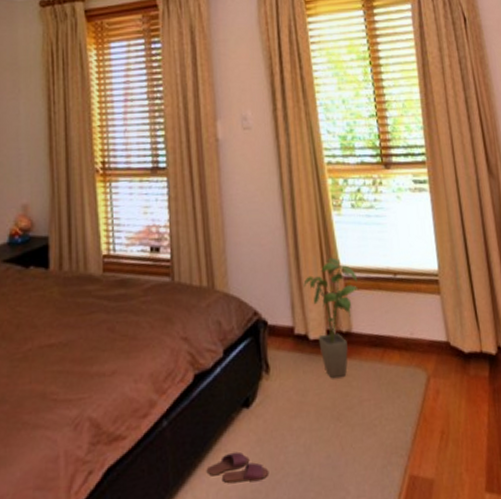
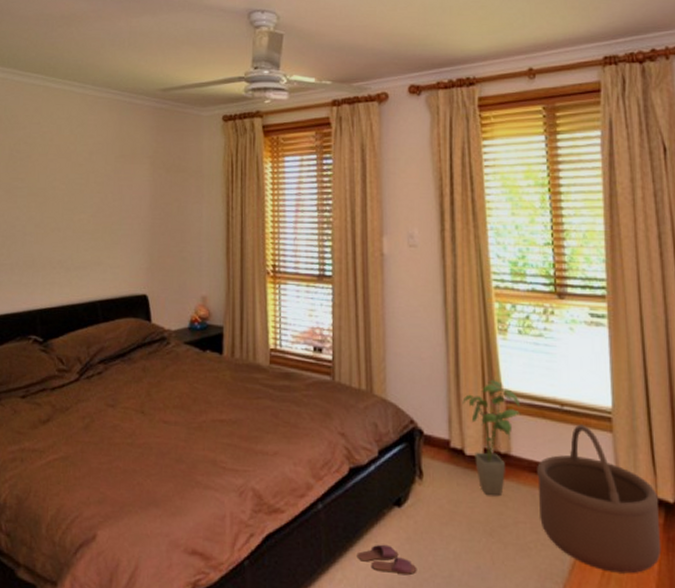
basket: none [376,290,489,434] -> present [537,424,662,574]

